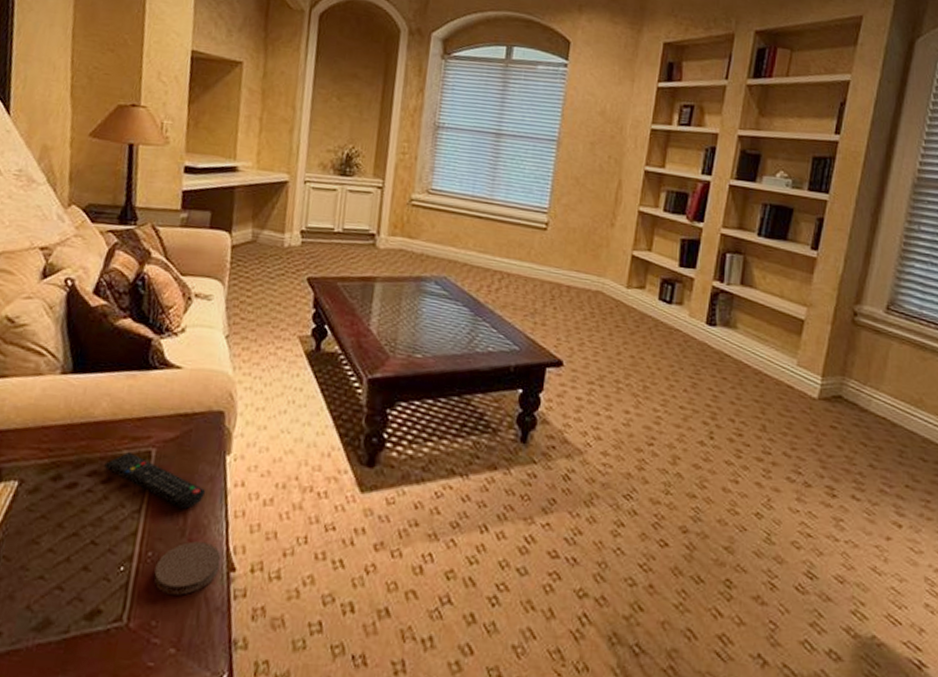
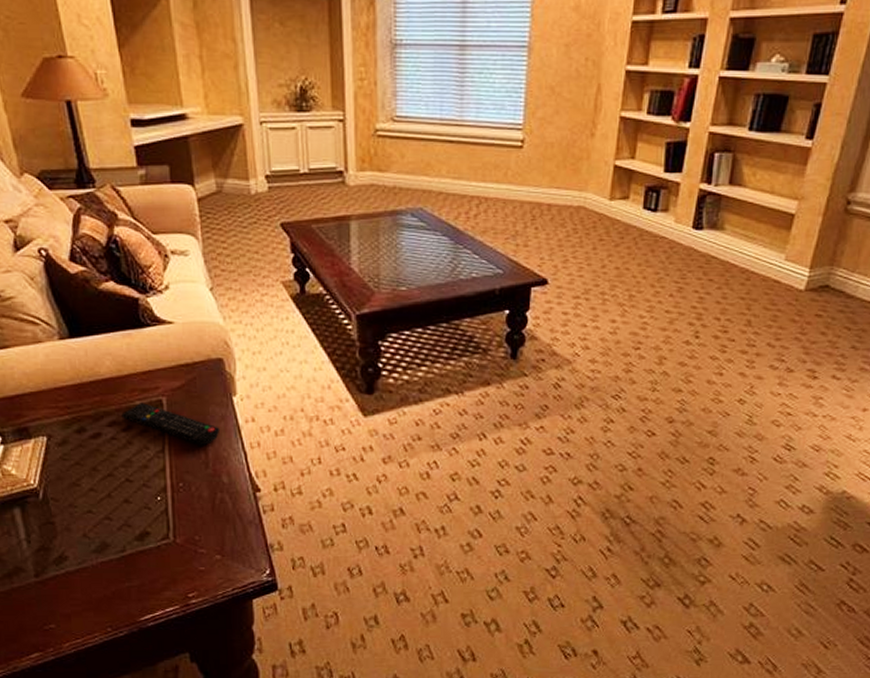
coaster: present [153,541,221,595] -> none [188,471,246,514]

